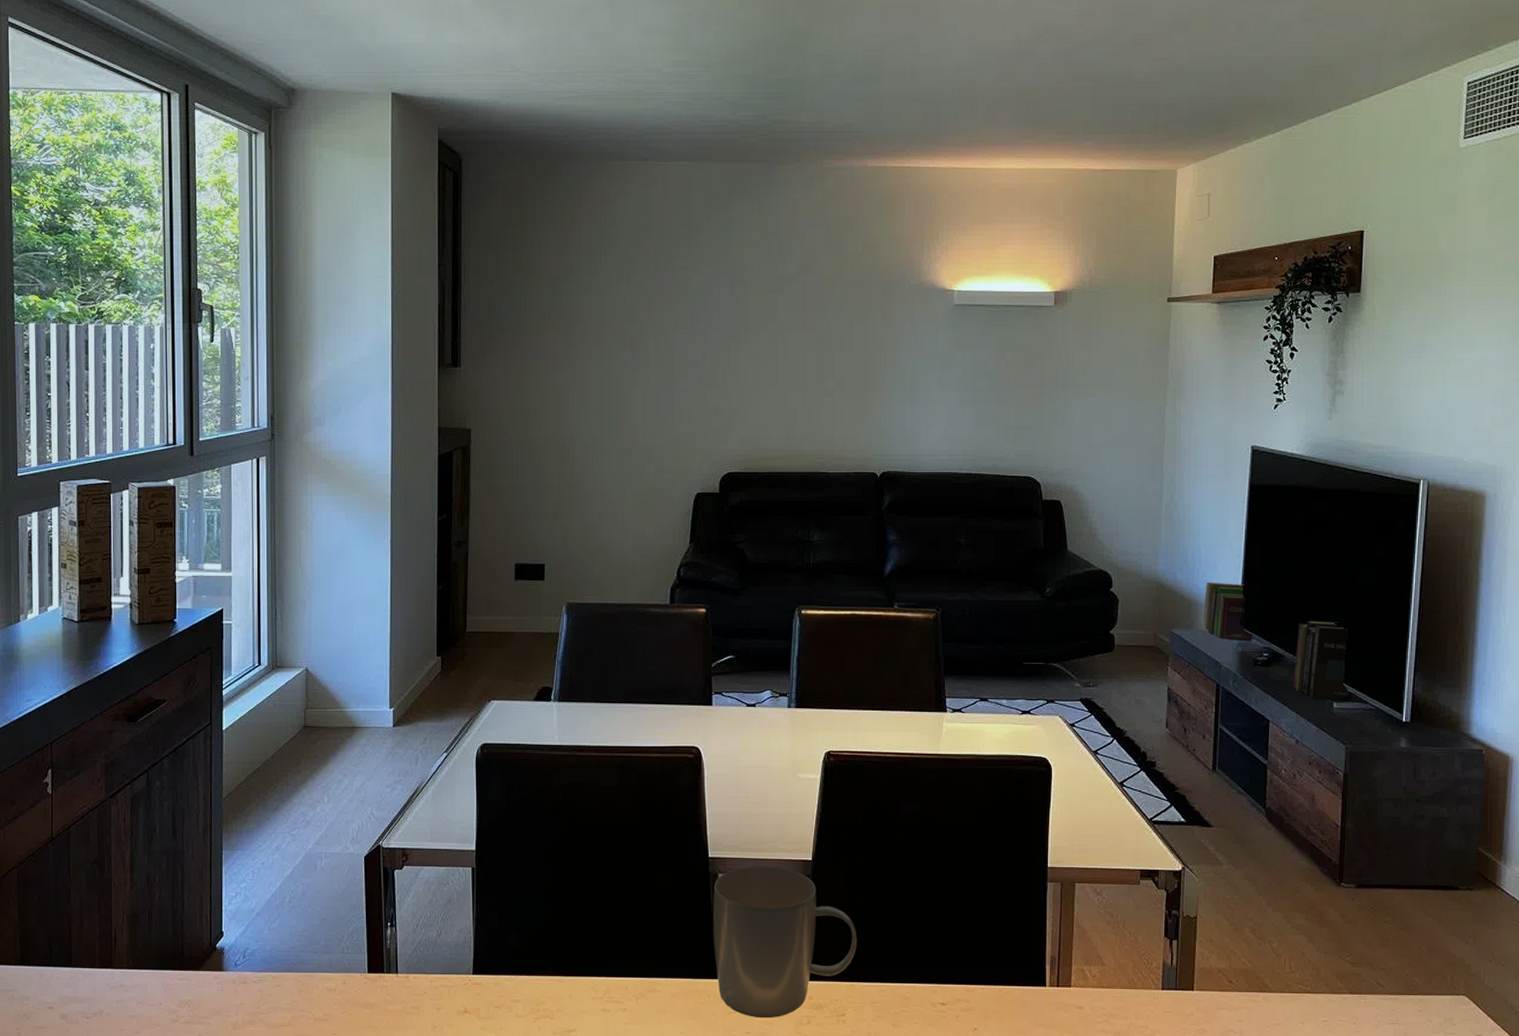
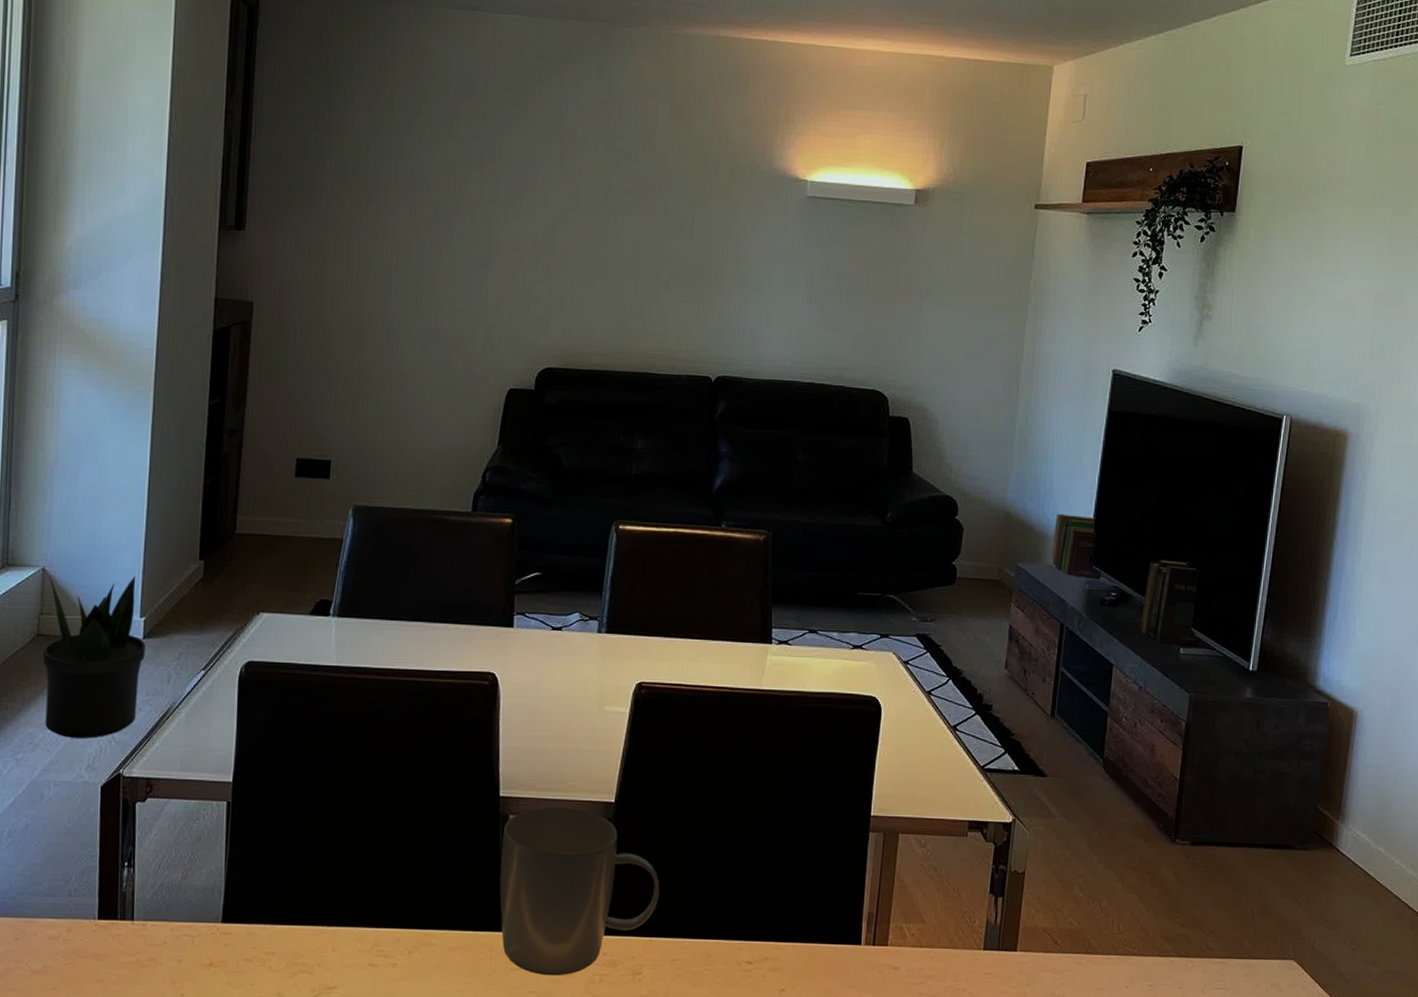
planter: none [309,673,395,815] -> present [42,576,146,738]

